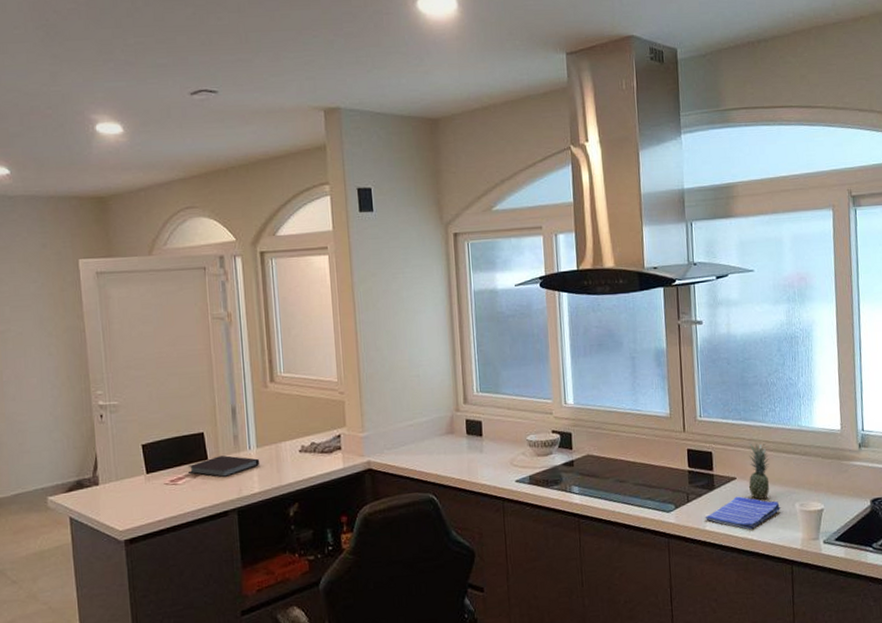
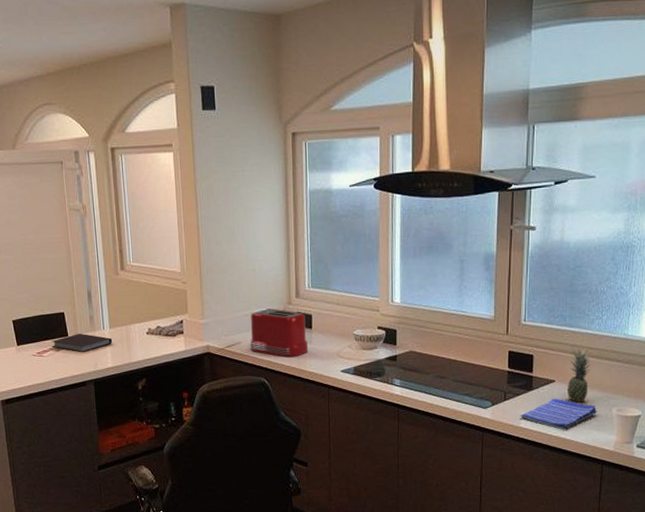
toaster: none [415,416,480,470] -> present [250,307,309,358]

